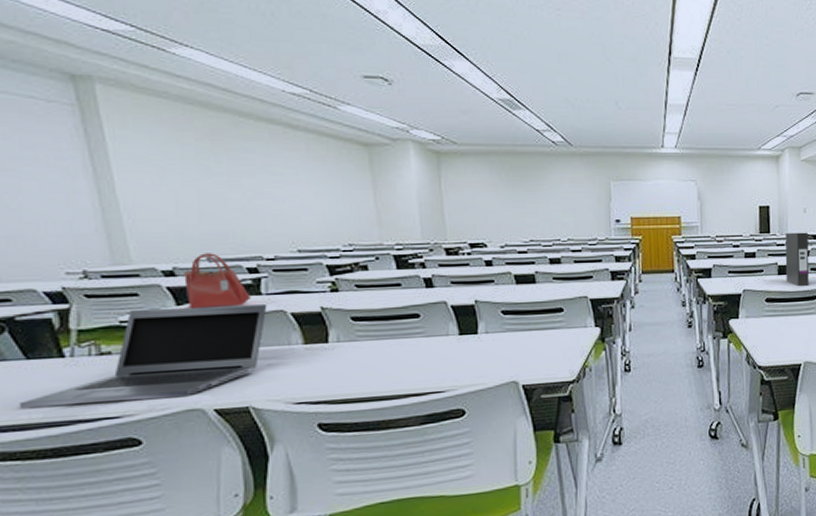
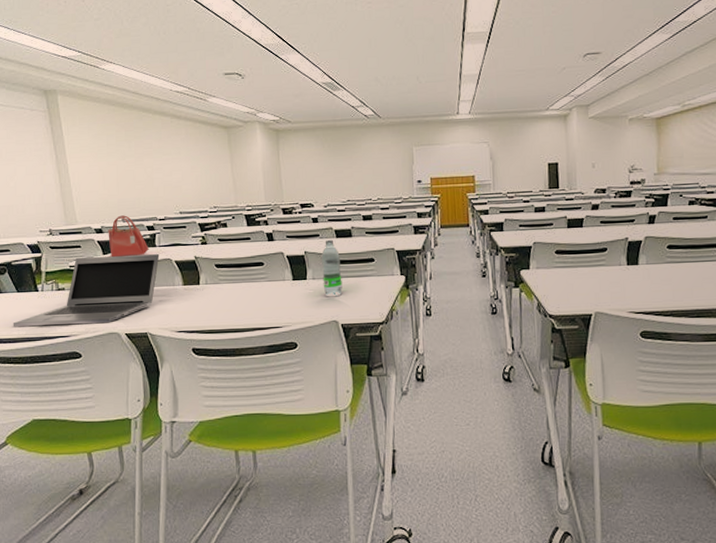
bottle: none [496,286,524,354] -> present [320,239,343,297]
binder: present [785,232,810,287] -> none [574,186,599,240]

